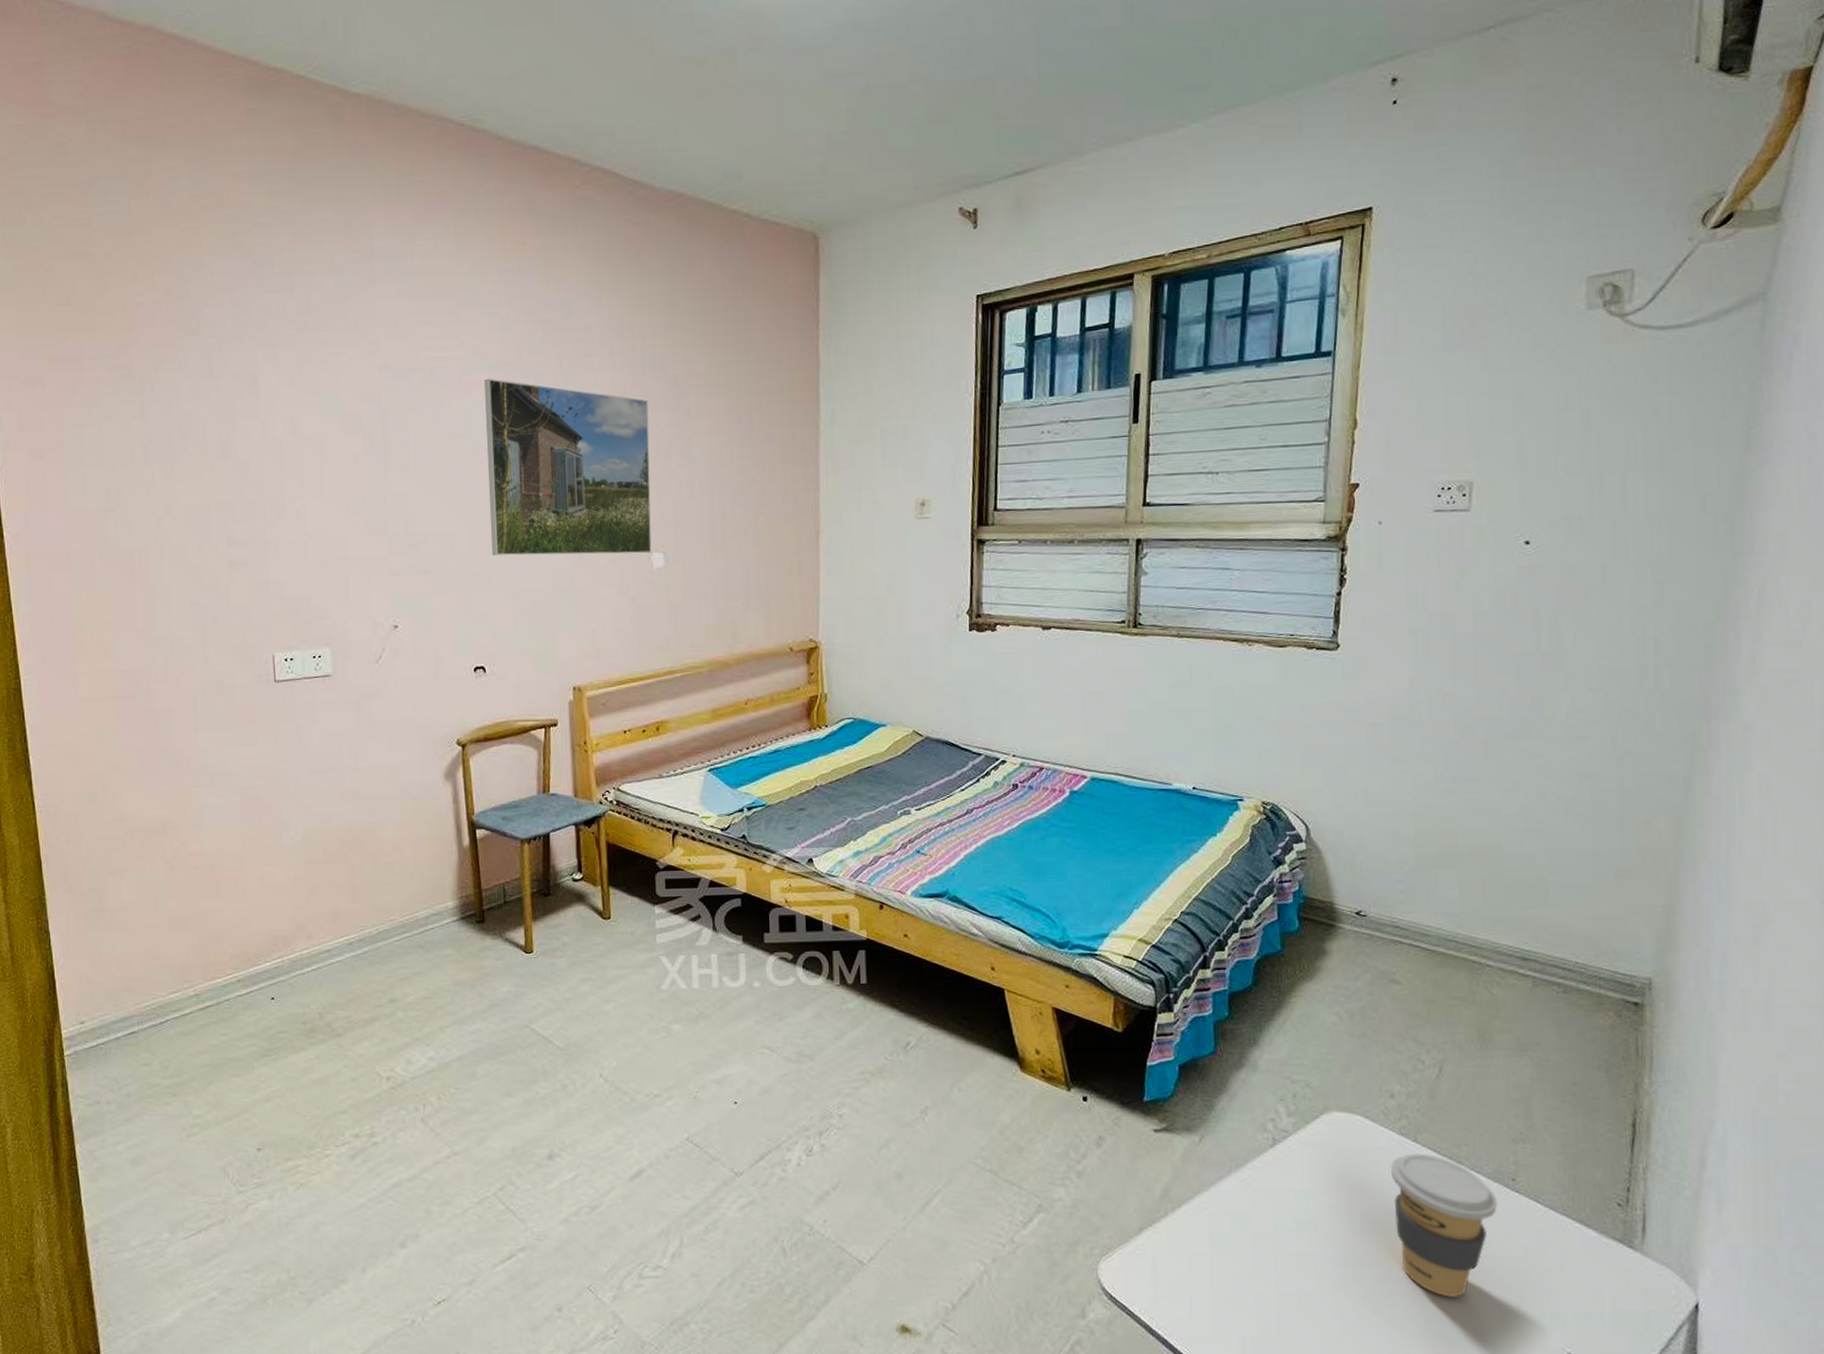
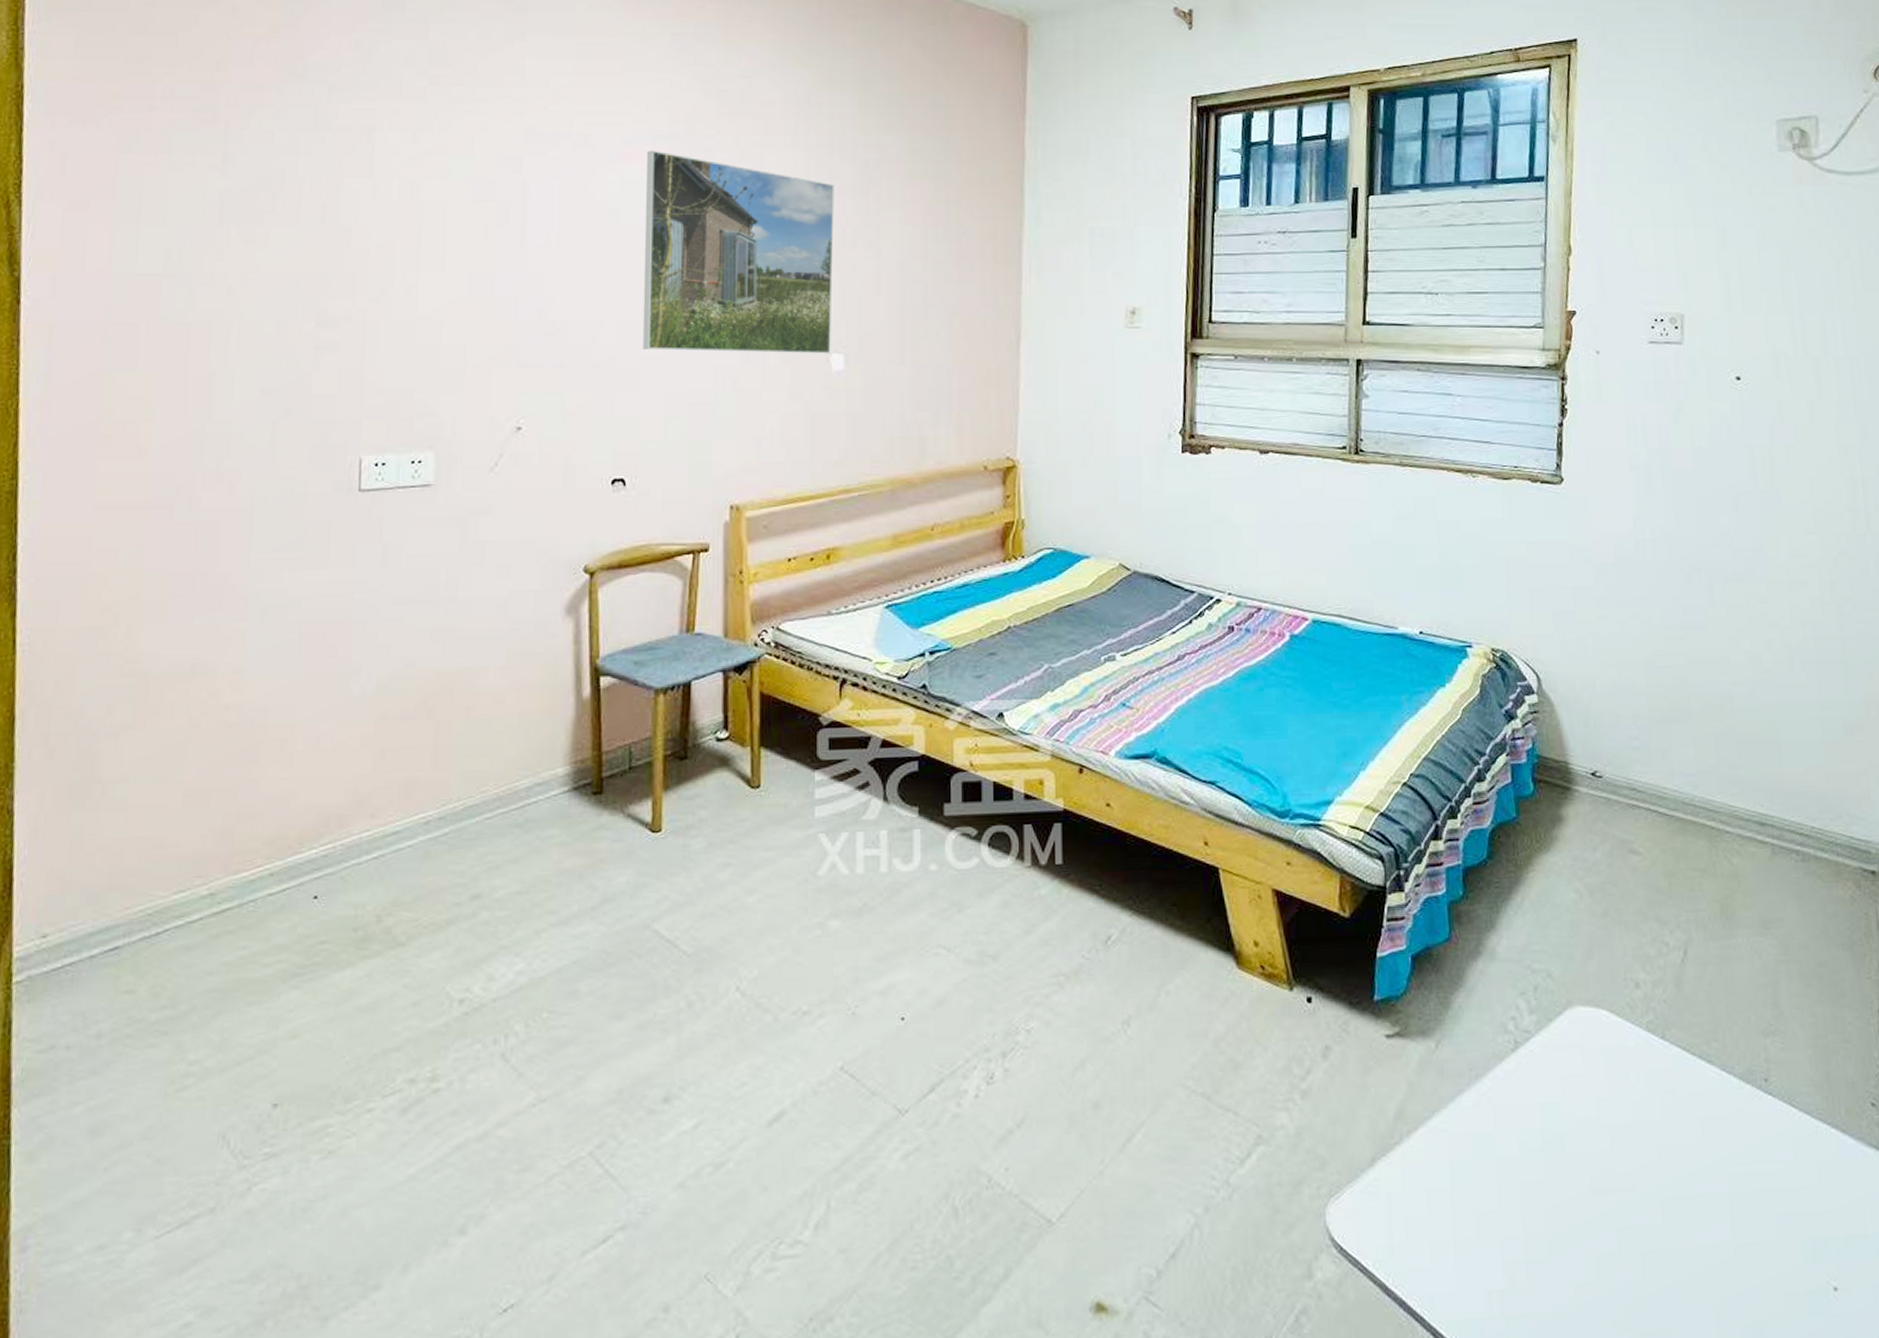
coffee cup: present [1391,1153,1498,1297] -> none [1640,1052,1752,1227]

